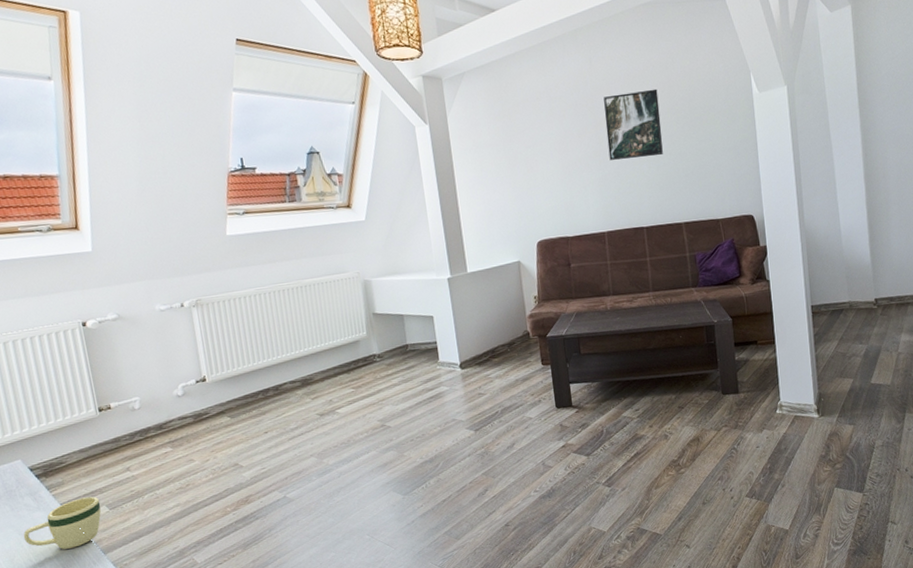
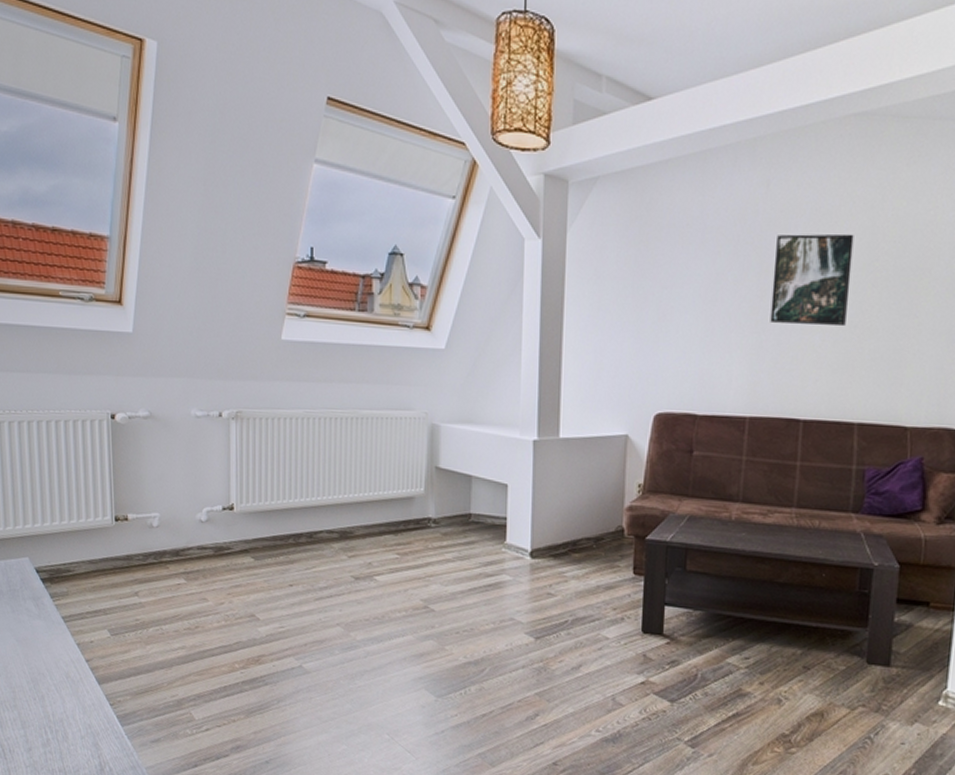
mug: present [23,496,101,549] -> none [20,615,103,670]

